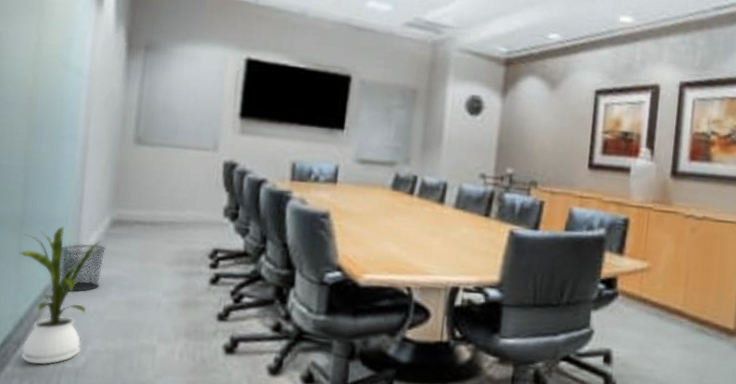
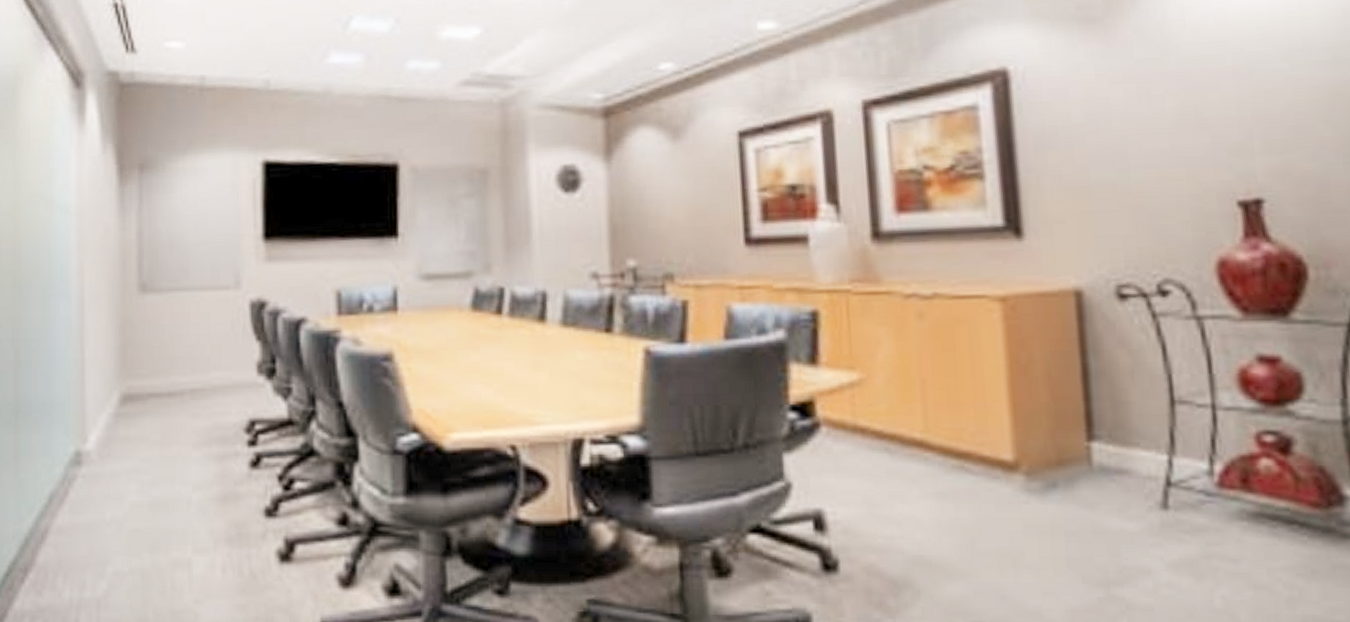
house plant: present [18,226,100,365] -> none [16,411,110,597]
waste bin: present [60,243,106,293] -> none [64,428,118,497]

